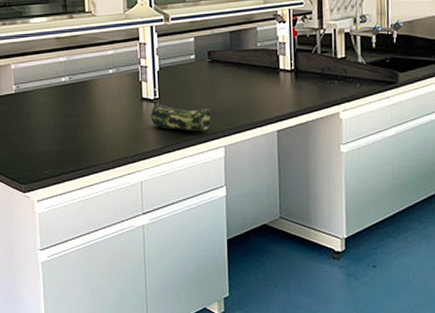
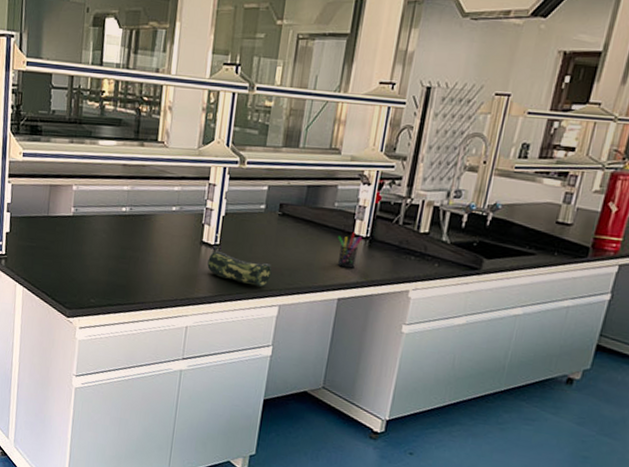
pen holder: none [266,67,289,101] -> present [337,232,363,269]

